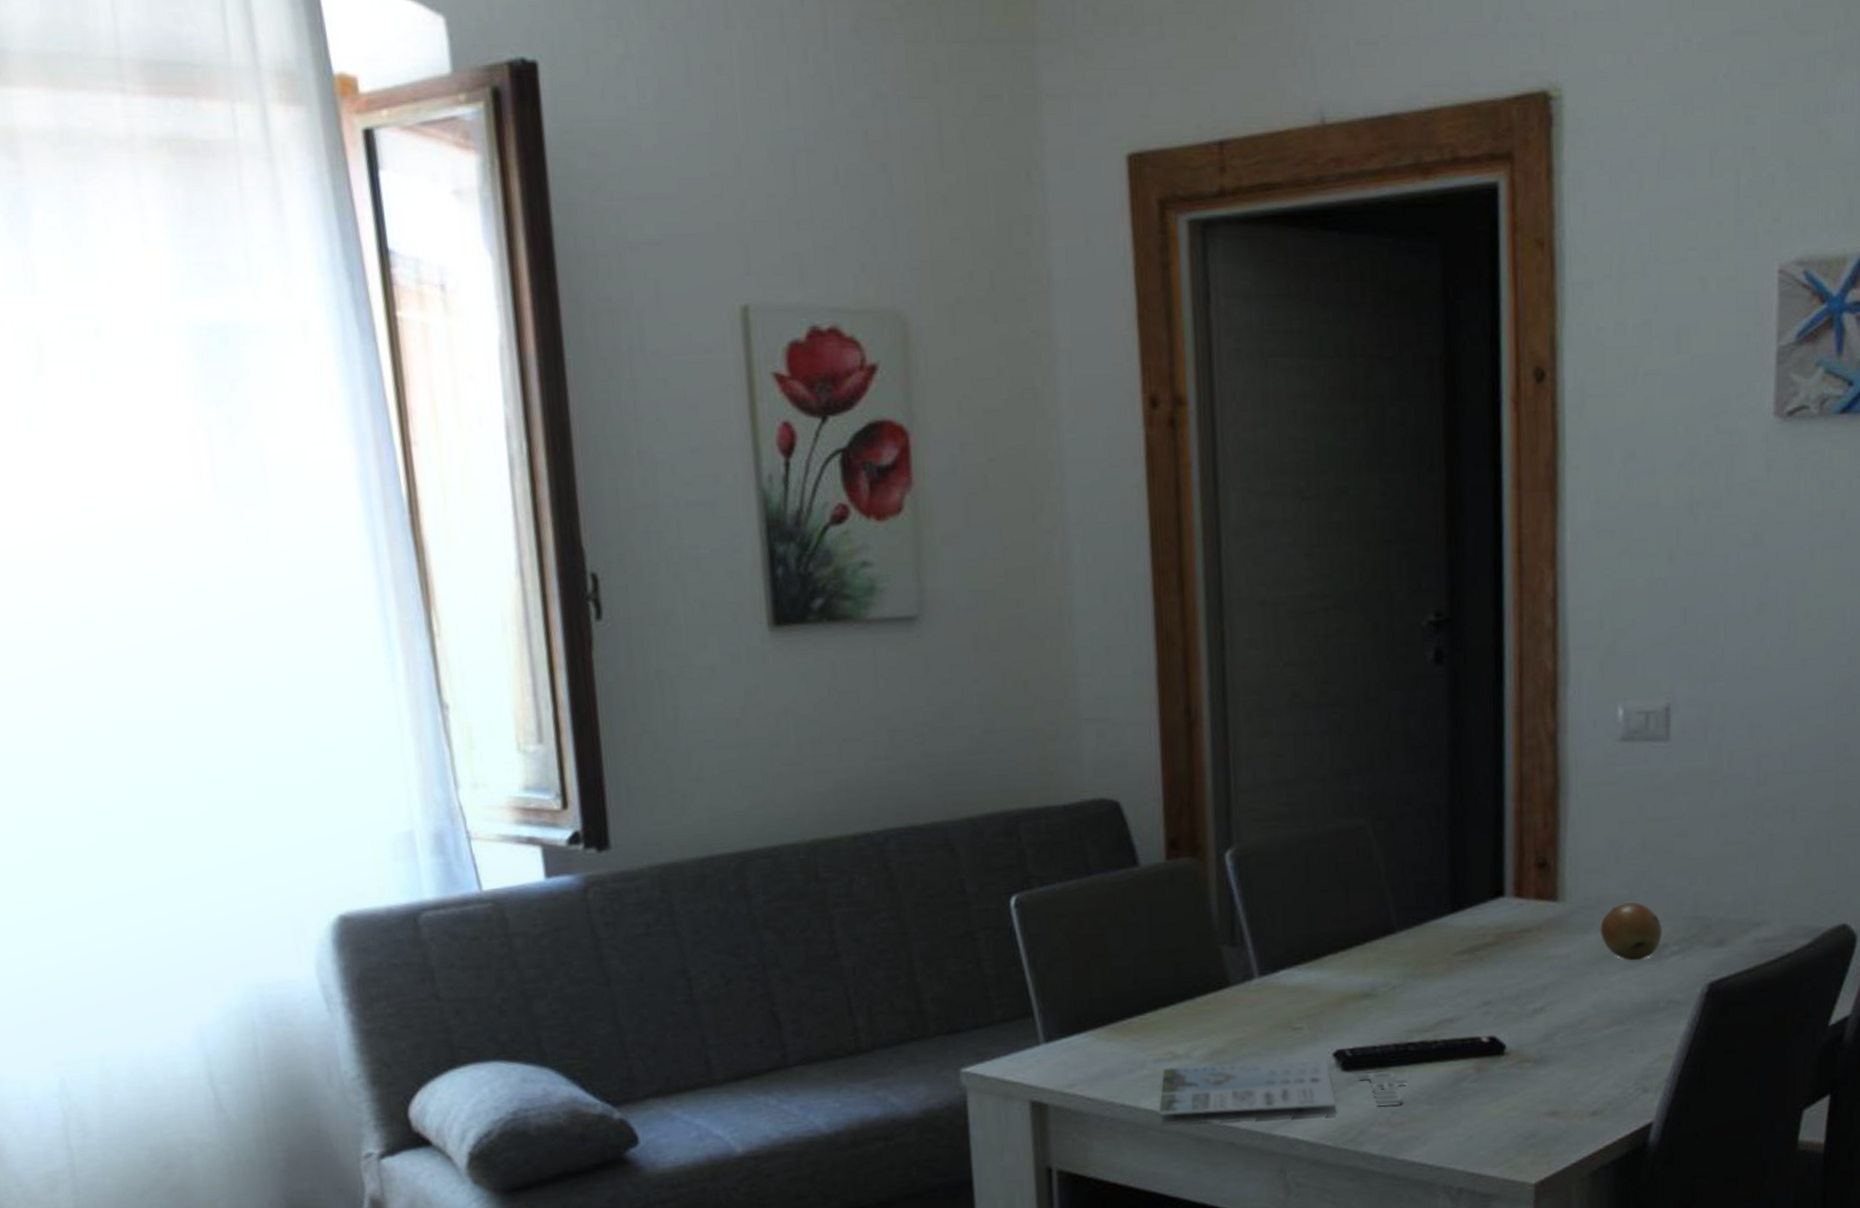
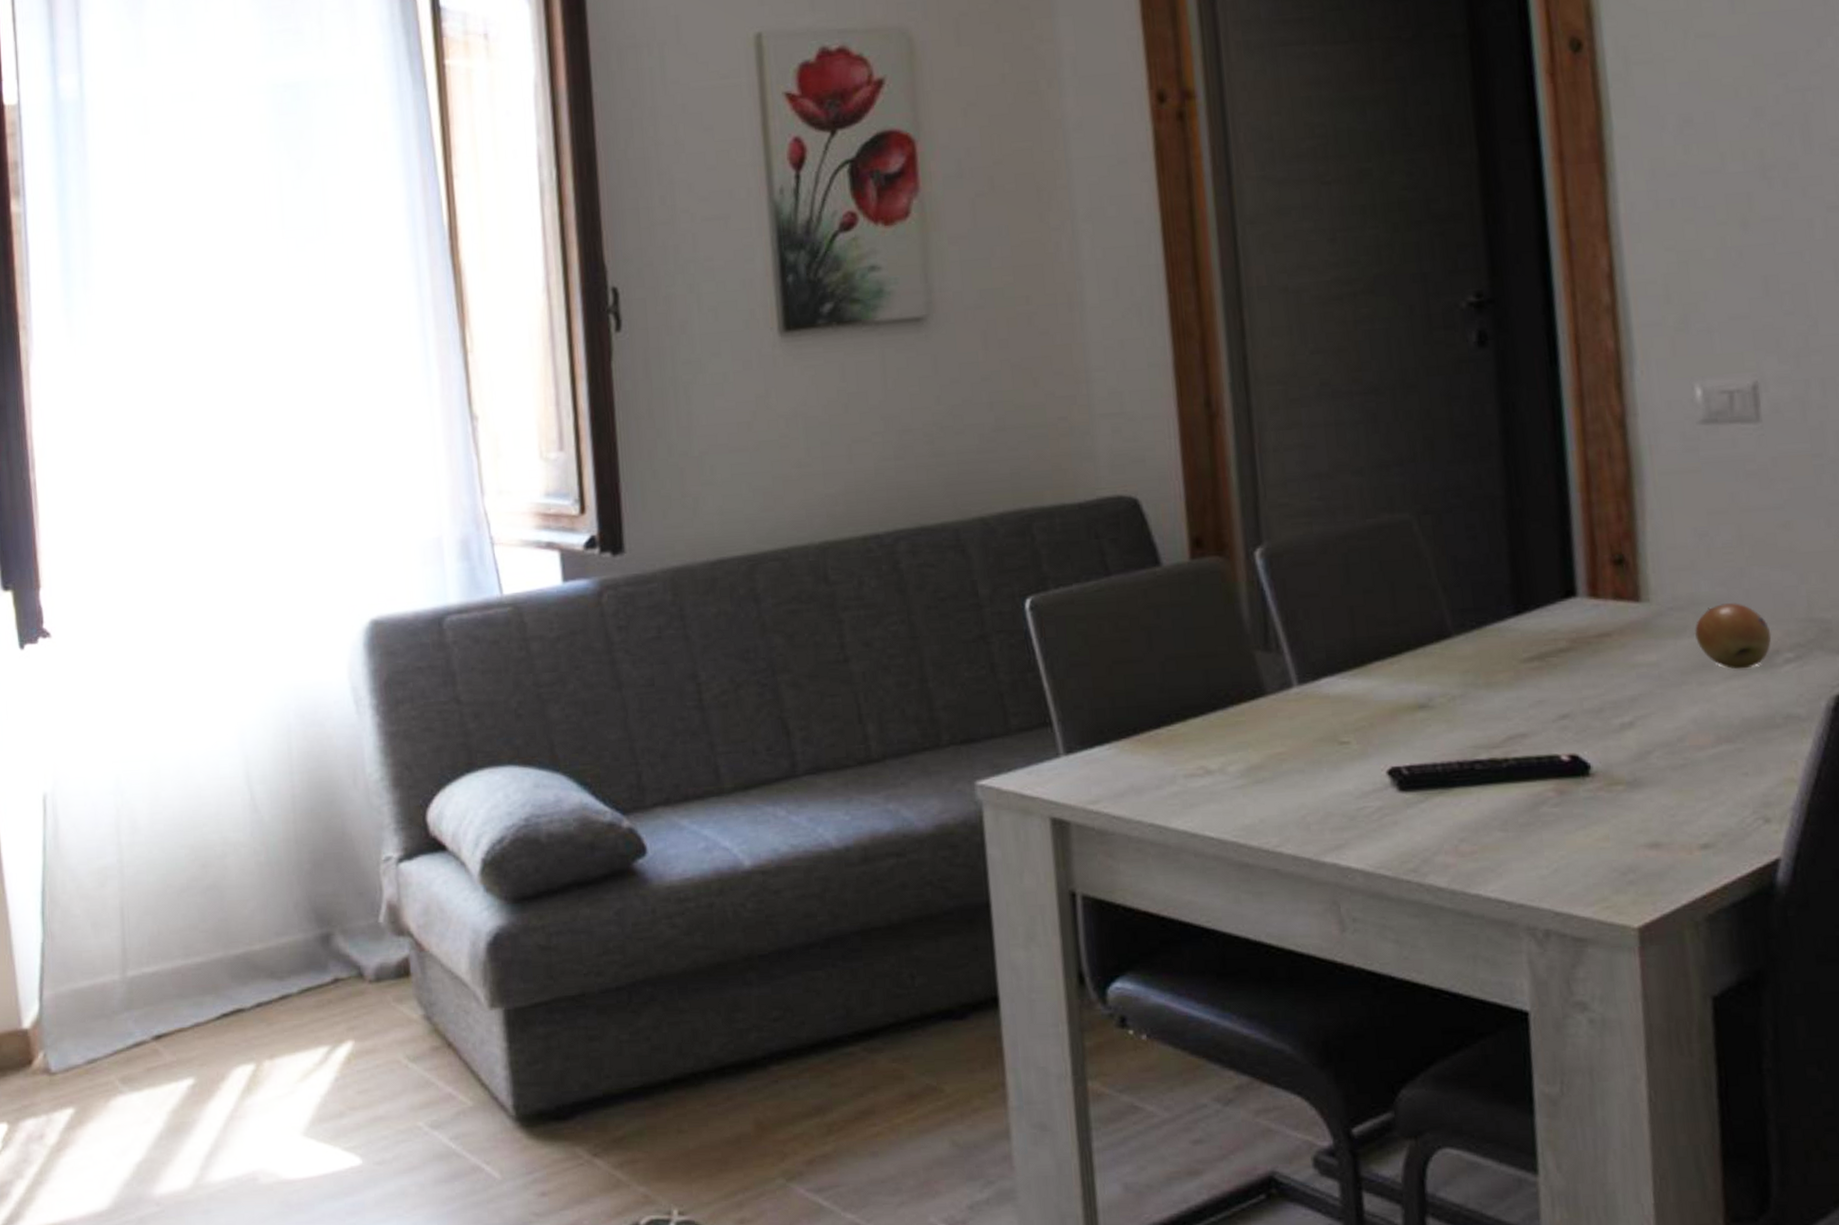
magazine: present [1159,1059,1407,1124] -> none [1192,778,1476,846]

